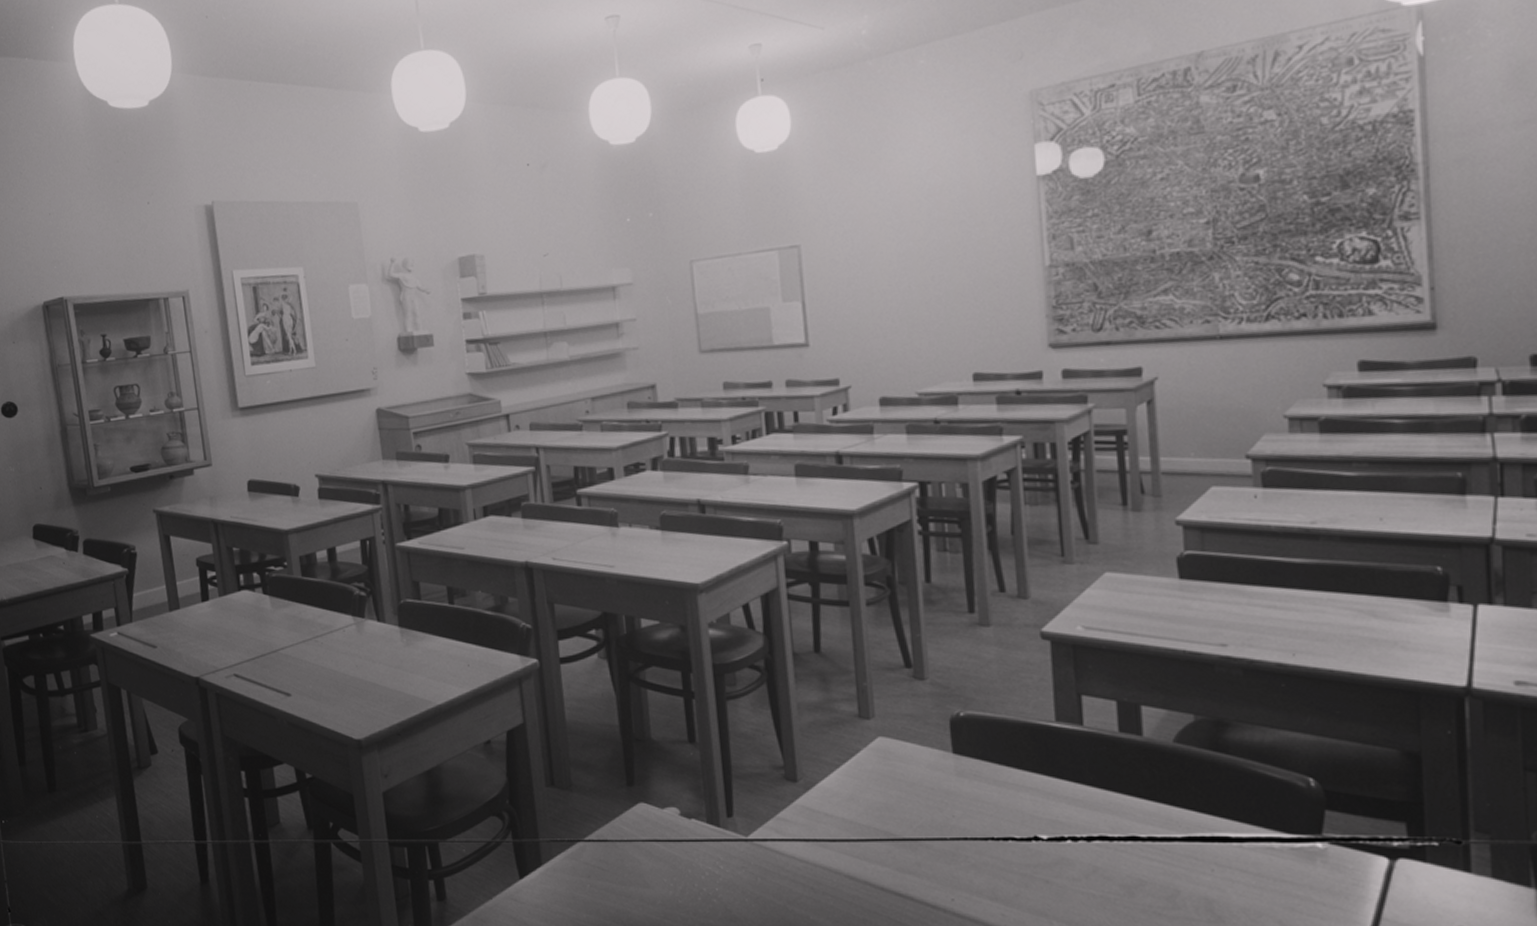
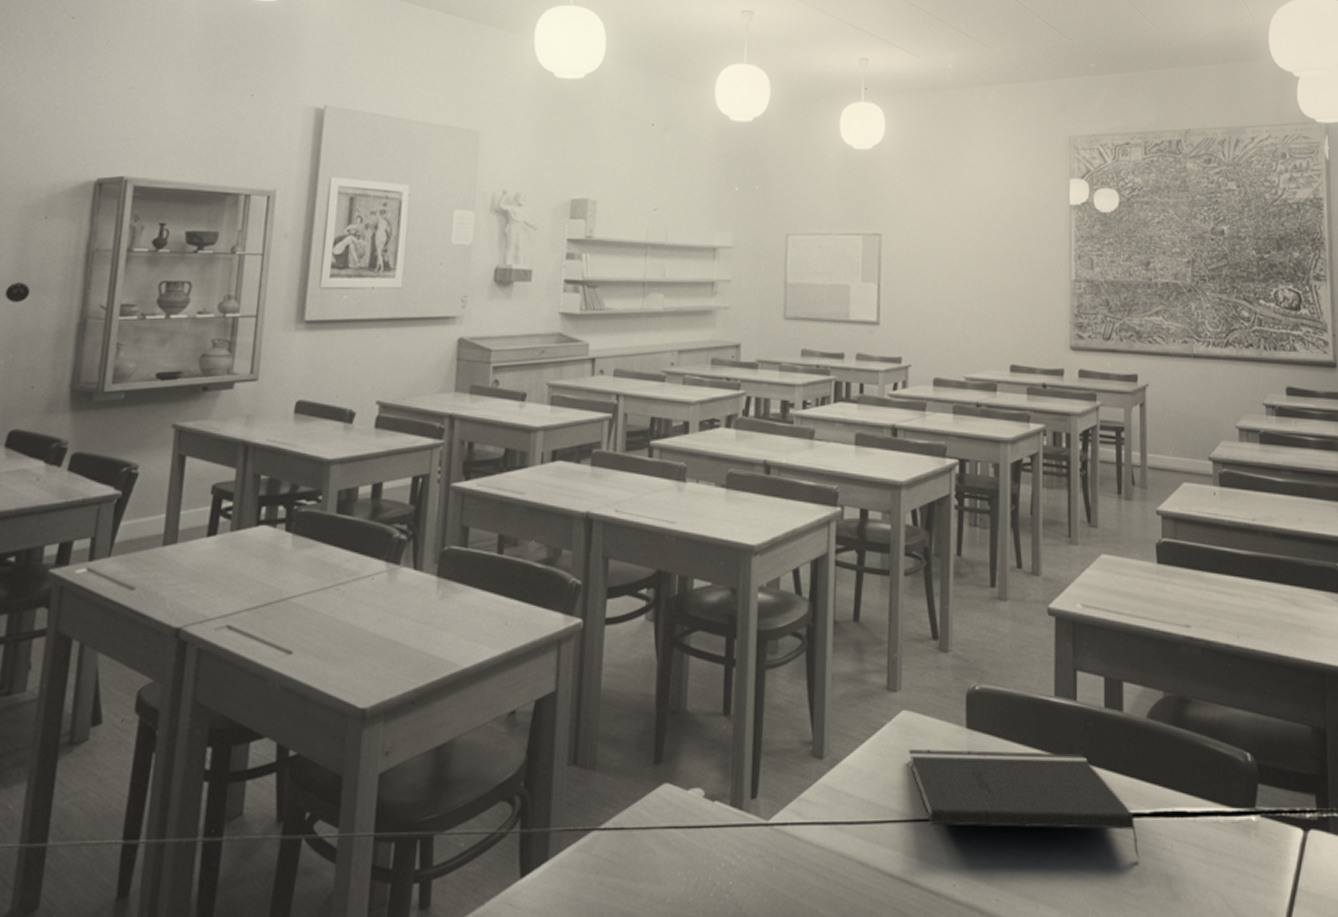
notepad: none [888,774,1172,883] -> present [908,749,1140,860]

